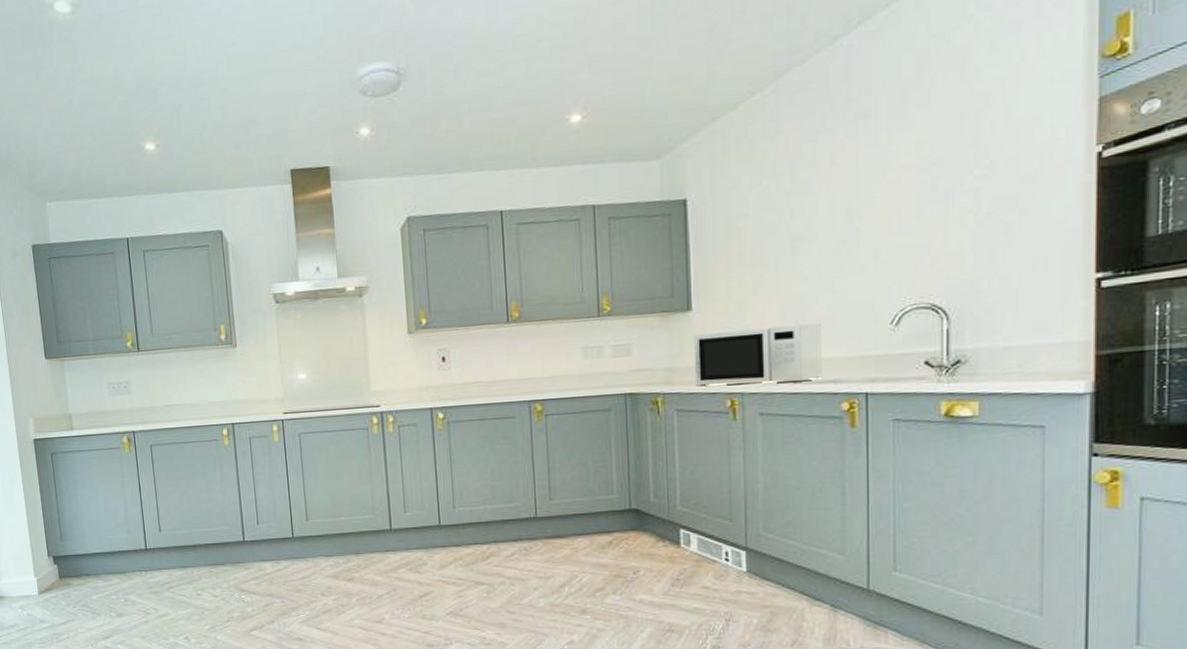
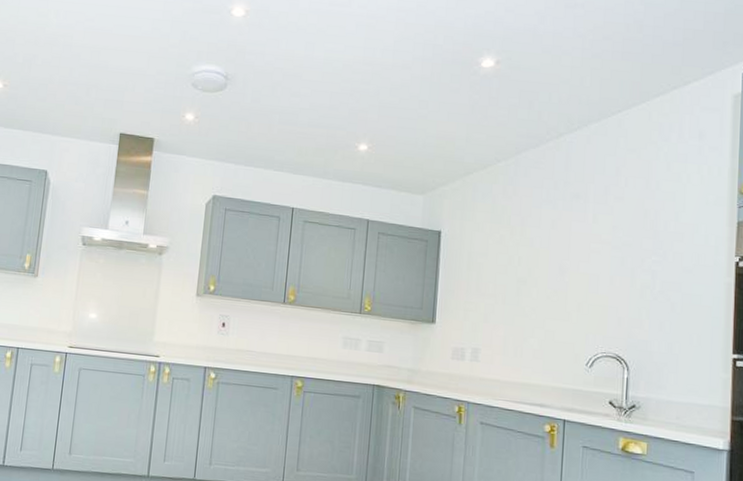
microwave: present [693,323,822,386] -> none [431,345,534,401]

